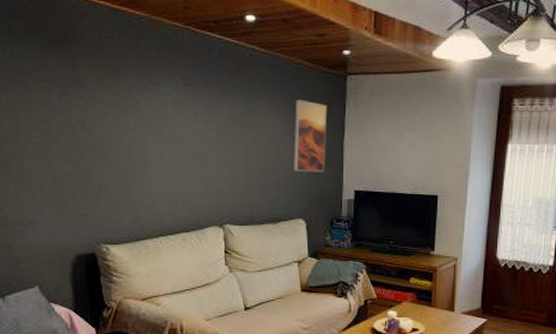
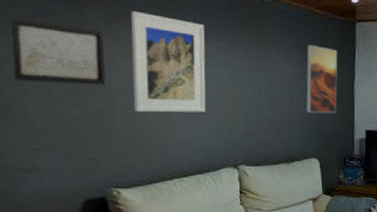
wall art: none [10,72,97,141] -> present [11,17,106,85]
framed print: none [121,66,194,169] -> present [131,11,206,113]

